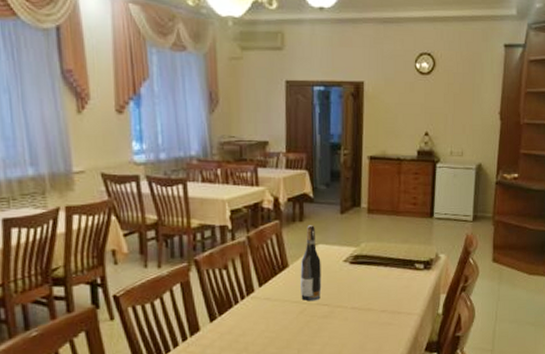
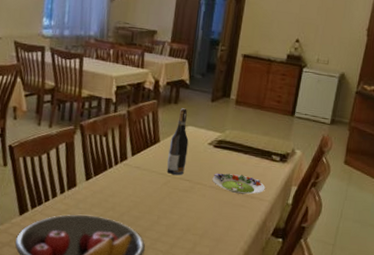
salad plate: none [353,290,412,312] -> present [212,173,265,195]

